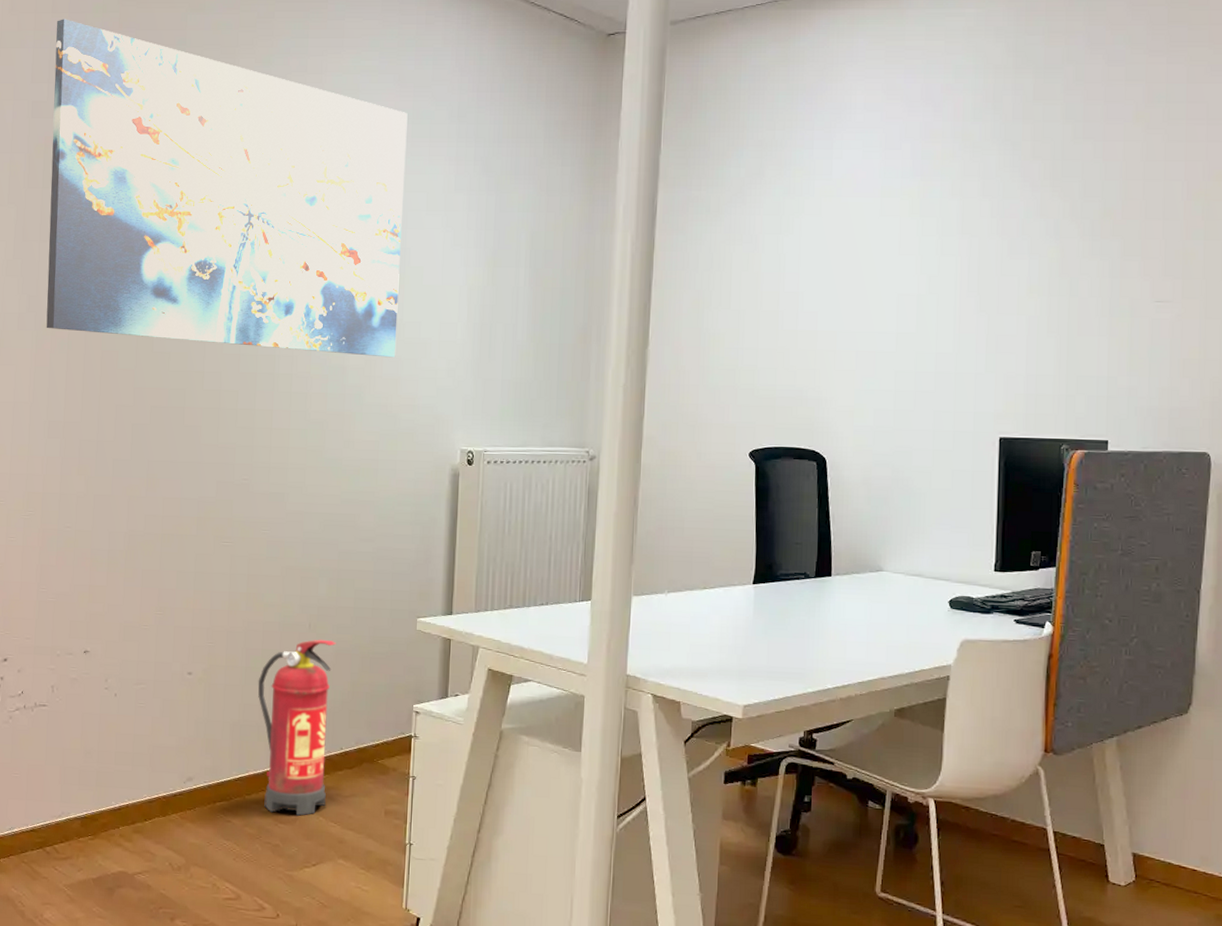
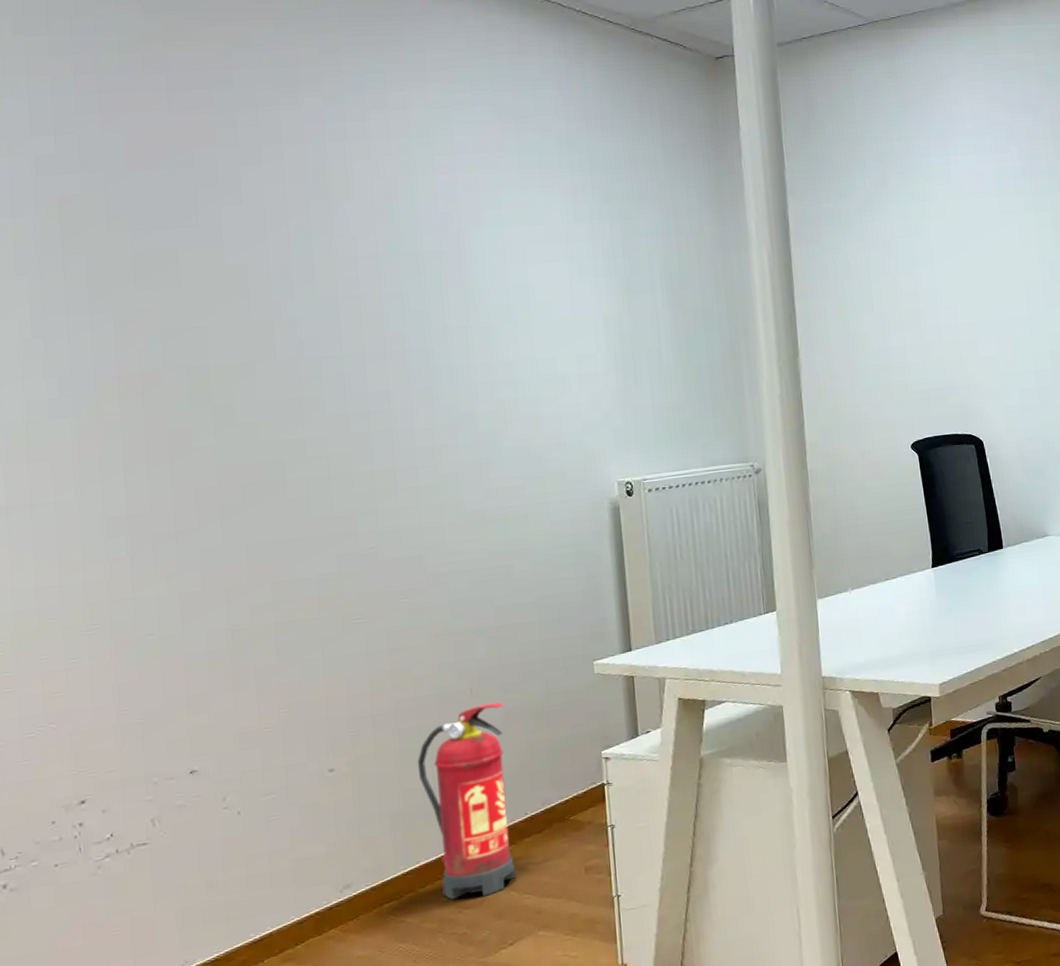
wall art: present [46,19,408,358] -> none [57,61,532,413]

